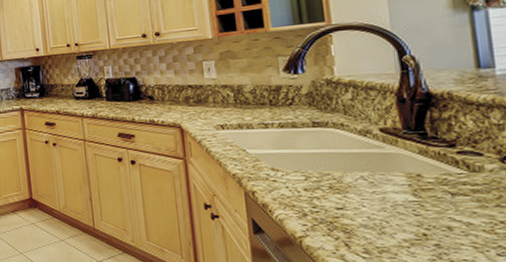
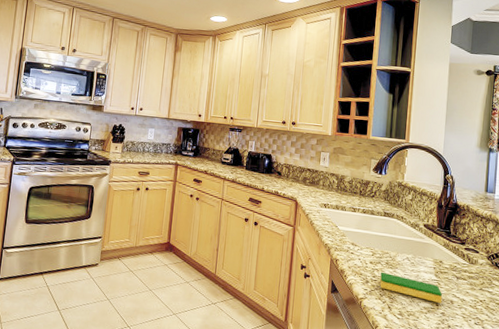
dish sponge: none [323,199,433,231] -> present [380,272,443,303]

